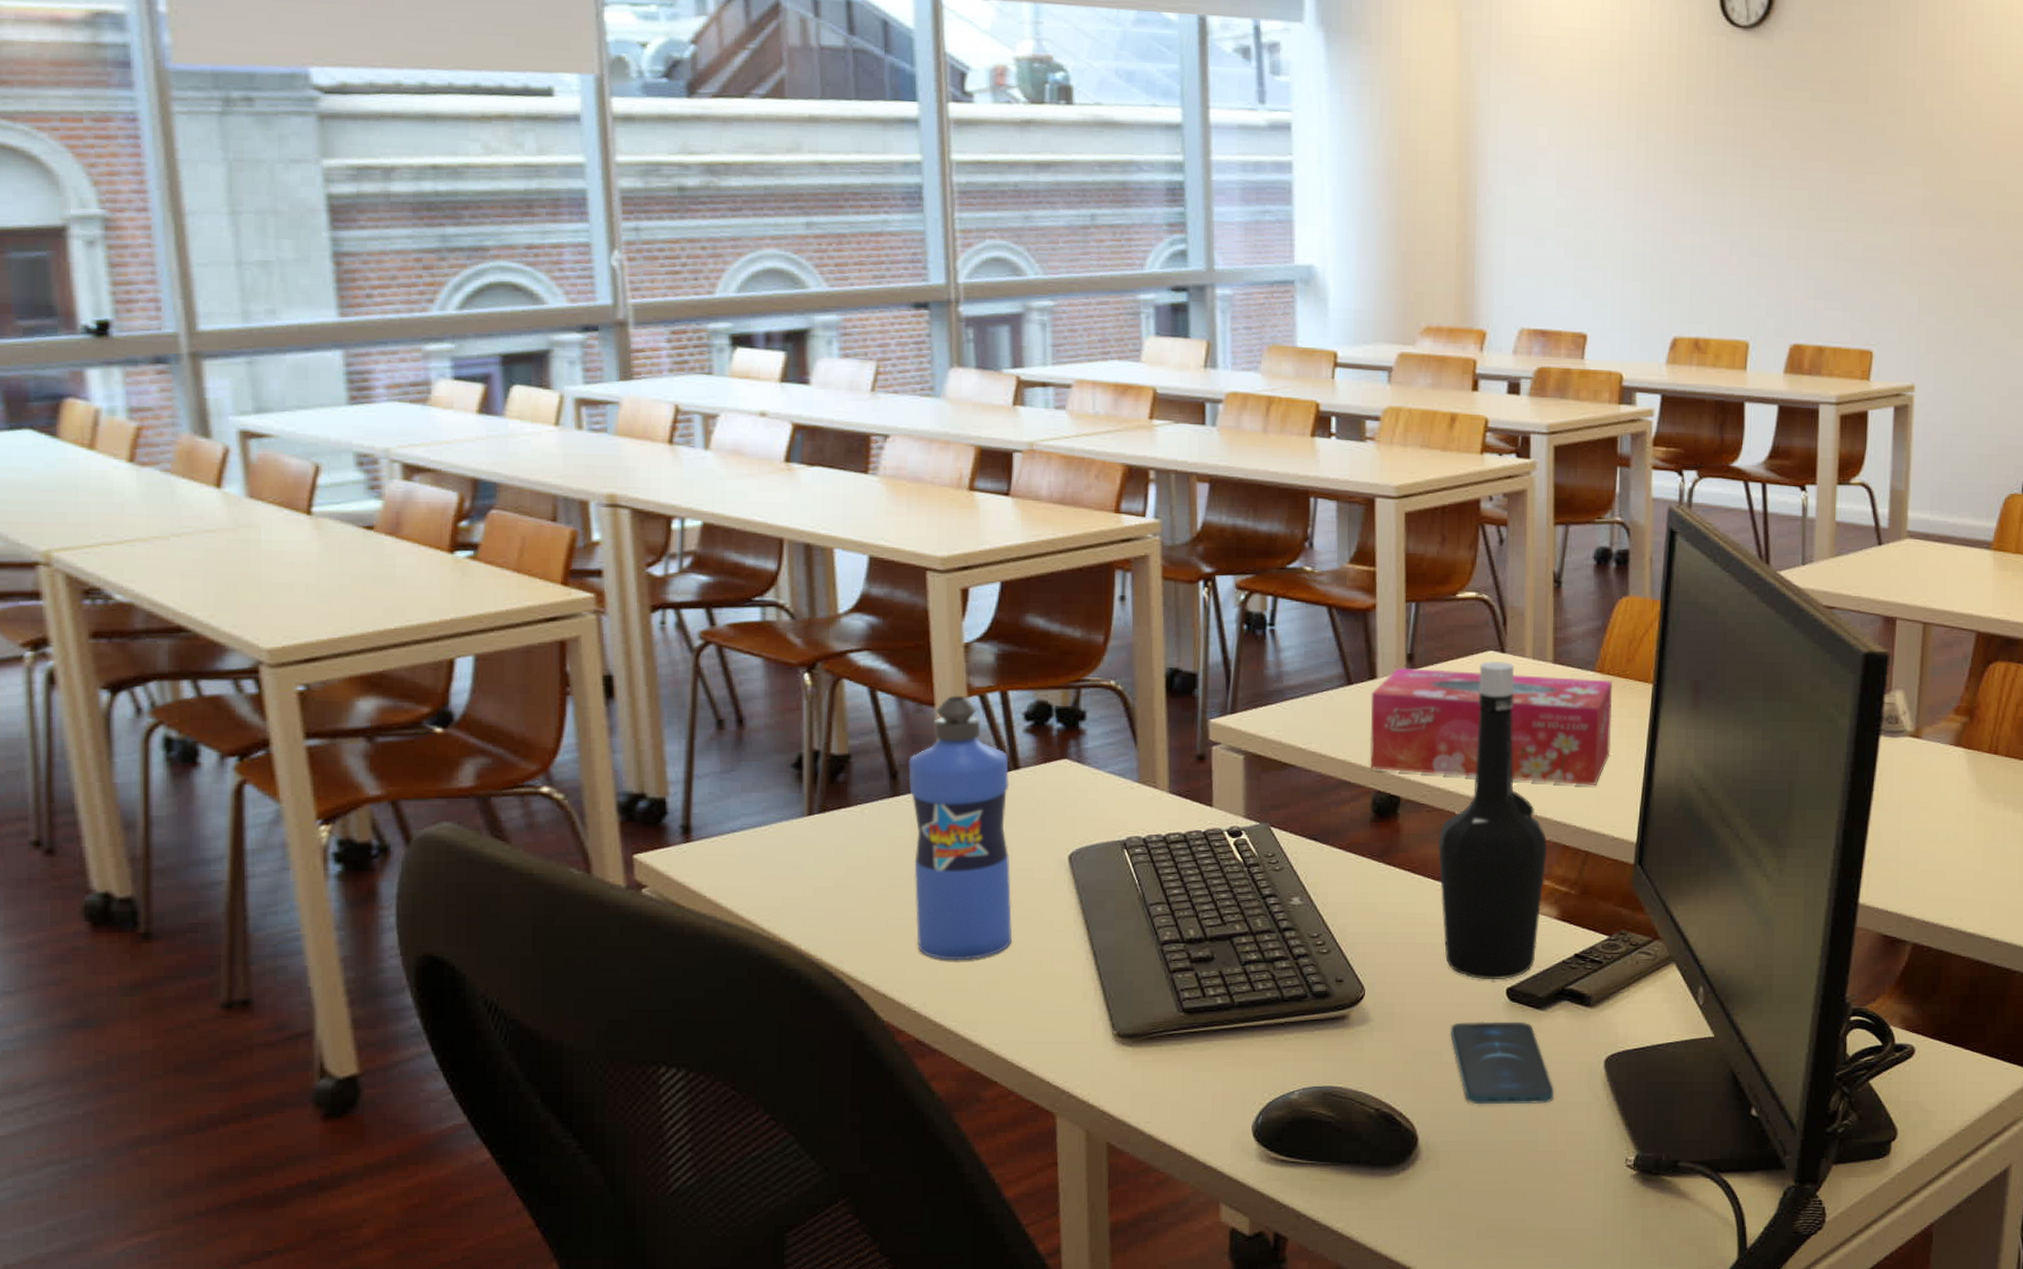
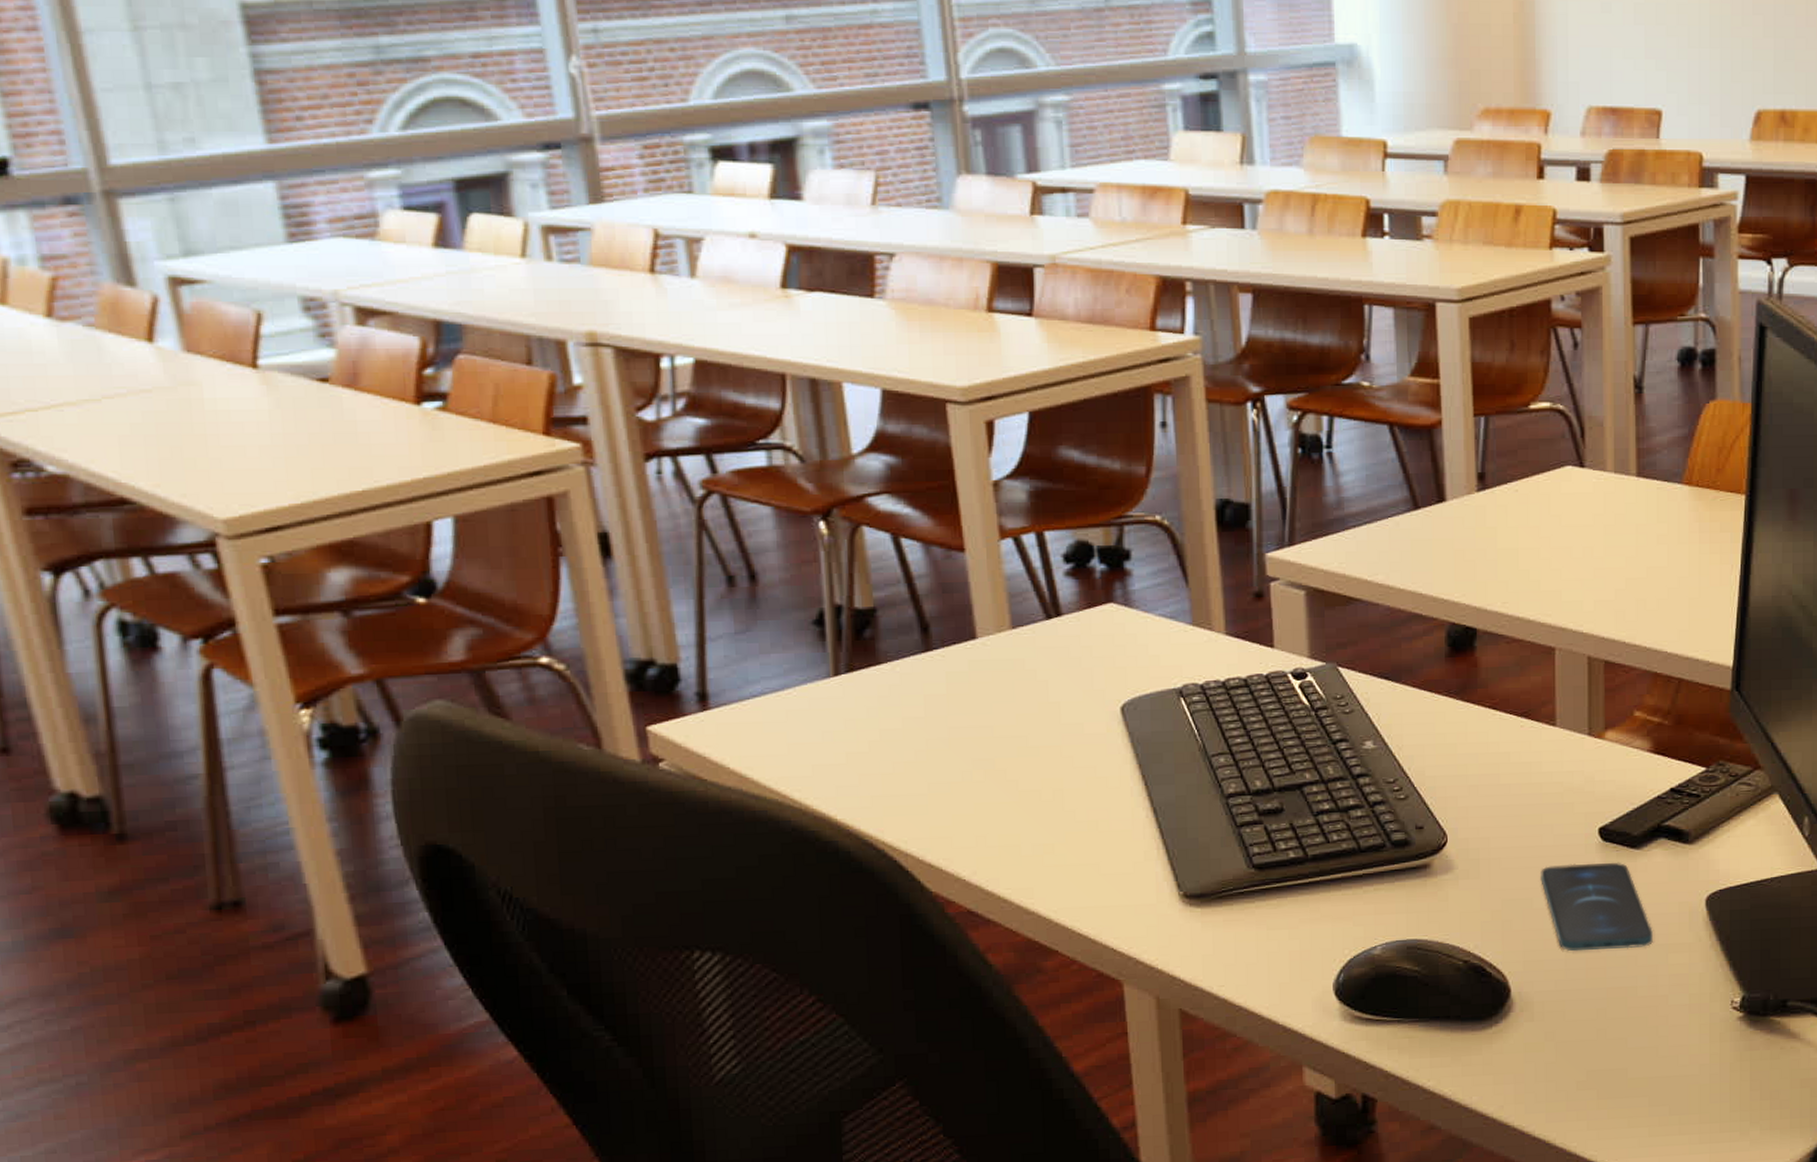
water bottle: present [908,696,1013,961] -> none [940,539,1065,825]
tissue box: present [1370,667,1613,785] -> none [1440,487,1703,608]
bottle: present [1437,660,1548,980] -> none [1519,476,1638,820]

